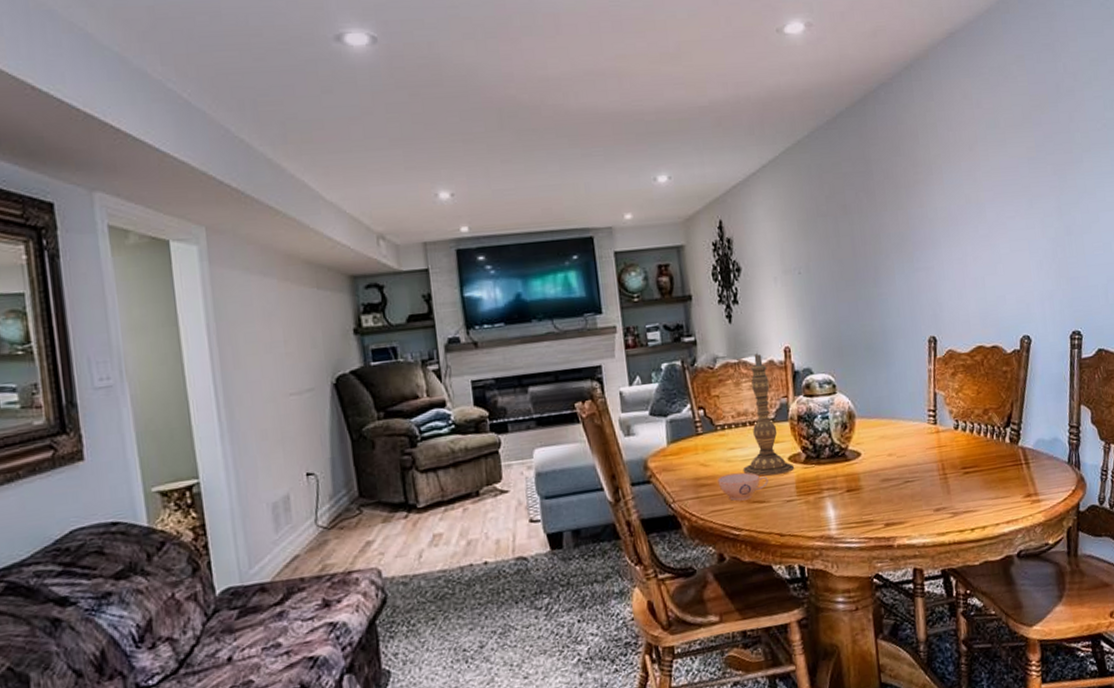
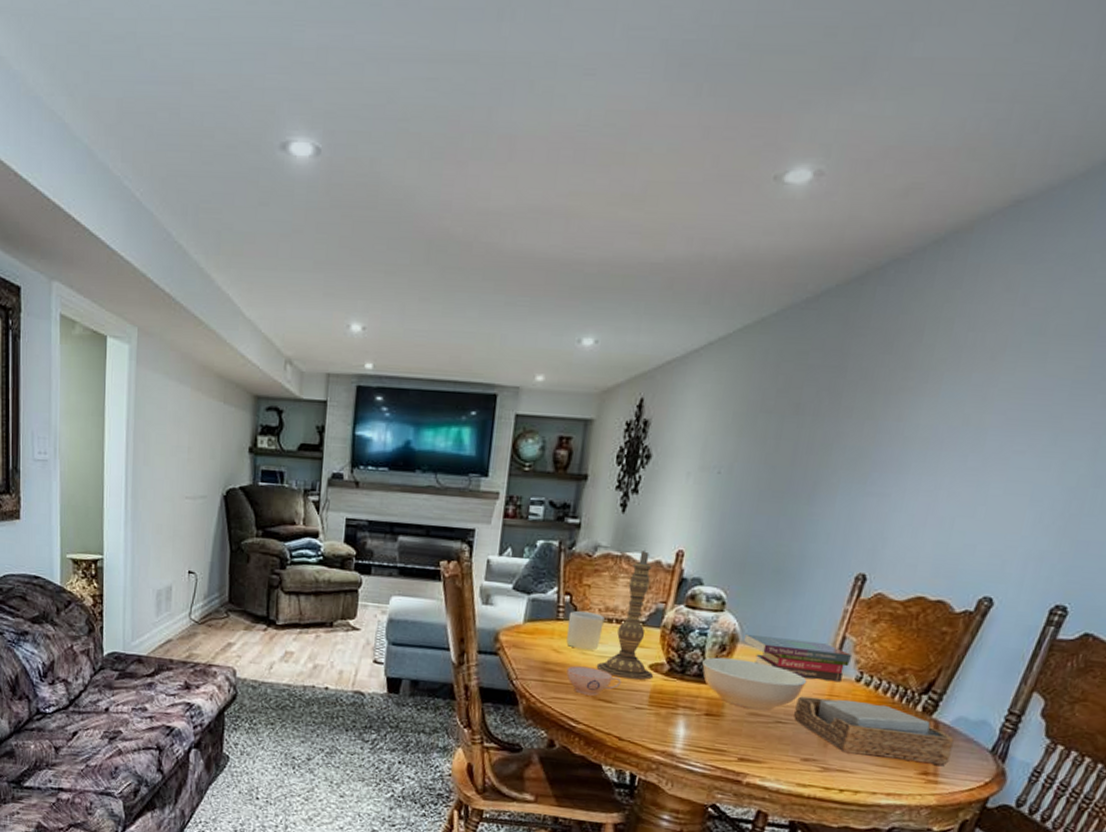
mug: none [706,420,741,459] -> present [566,611,605,651]
bowl: none [830,431,919,477] -> present [701,657,807,711]
books: none [859,401,946,437] -> present [744,633,851,683]
napkin holder: none [915,444,1042,495] -> present [794,696,954,765]

